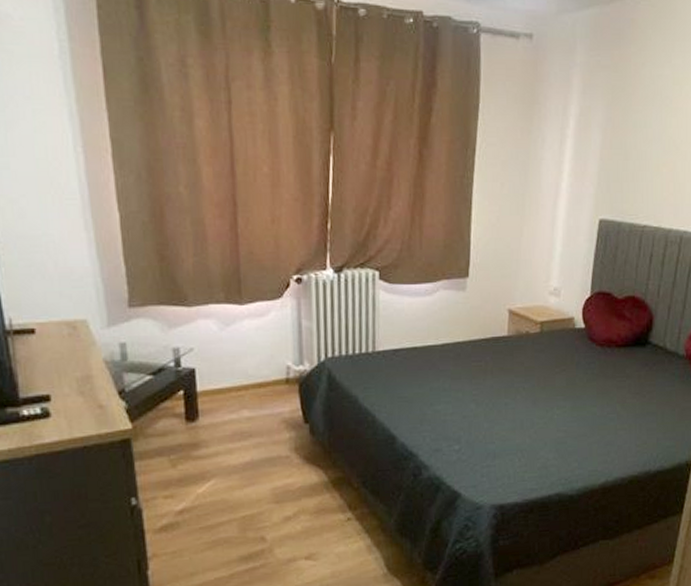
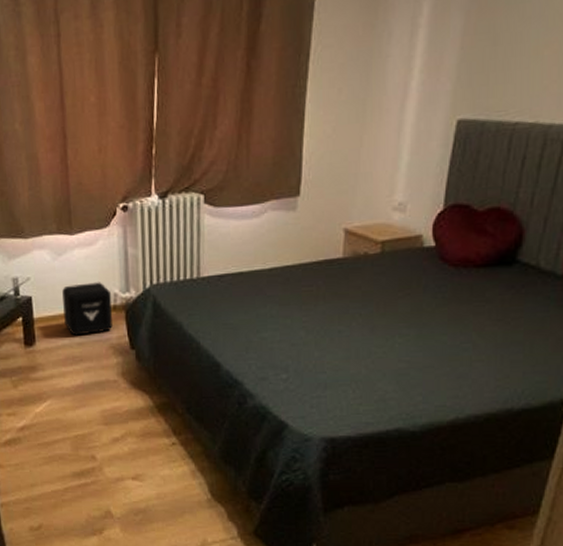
air purifier: none [230,354,285,410] -> present [62,282,113,336]

